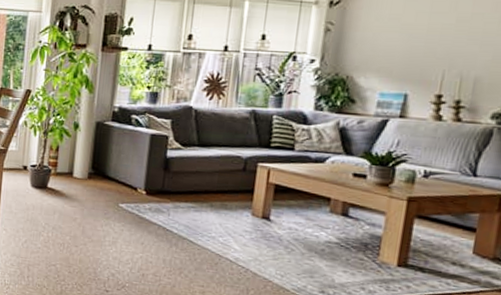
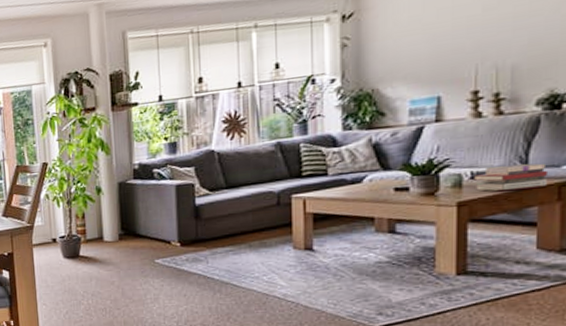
books: none [426,168,494,197] -> present [474,163,549,192]

